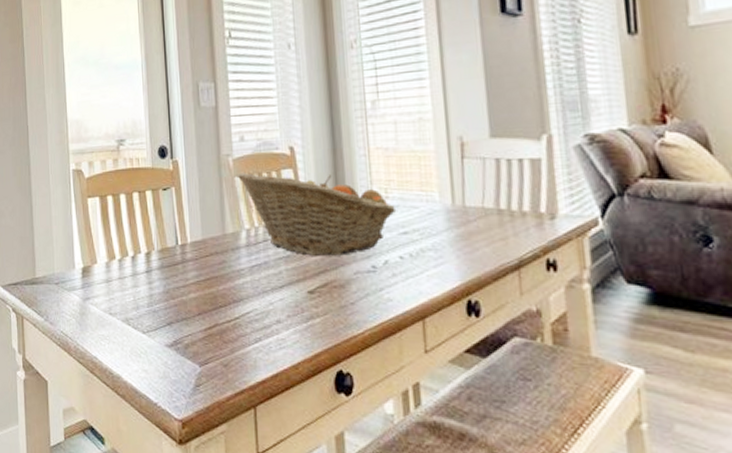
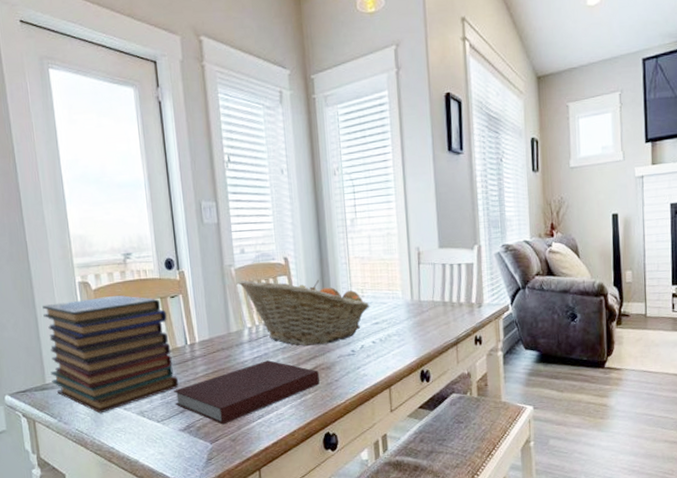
book stack: none [38,185,168,317] -> present [42,295,179,414]
notebook: none [161,271,331,345] -> present [174,360,320,425]

